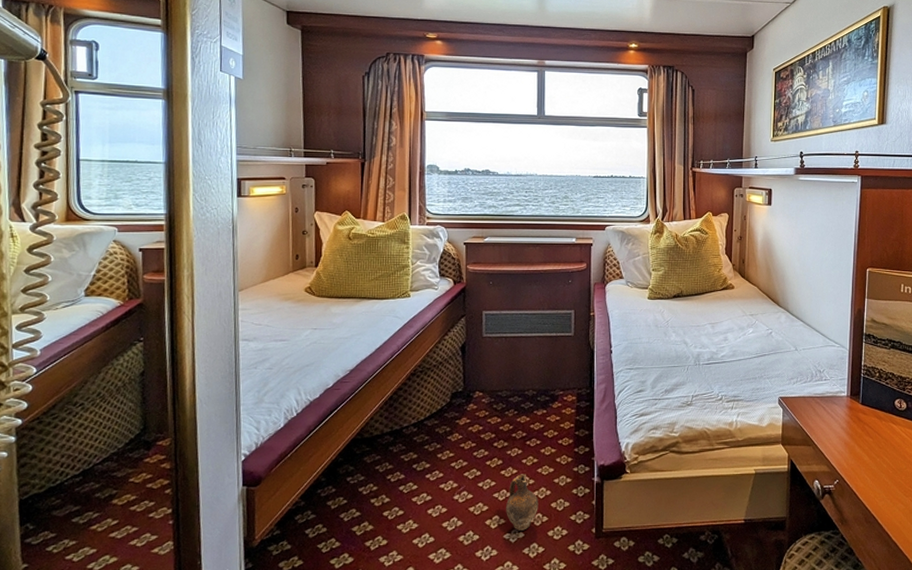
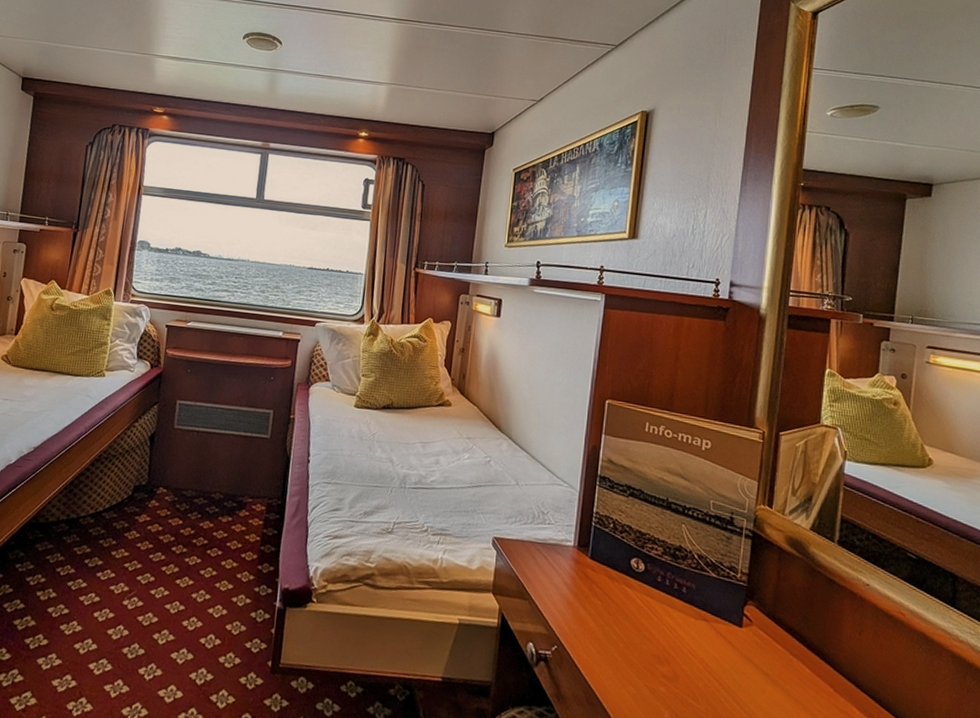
ceramic jug: present [506,474,539,531] -> none [176,586,213,652]

